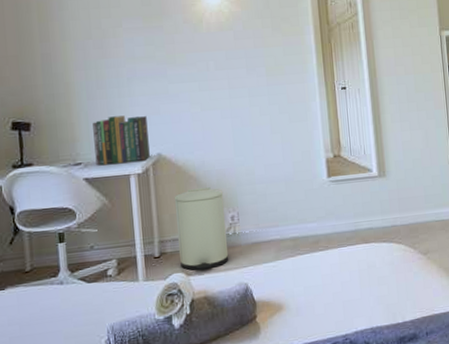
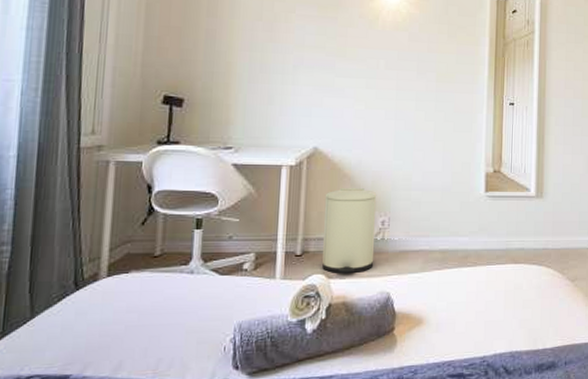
books: present [93,115,150,166] -> none [248,103,308,154]

